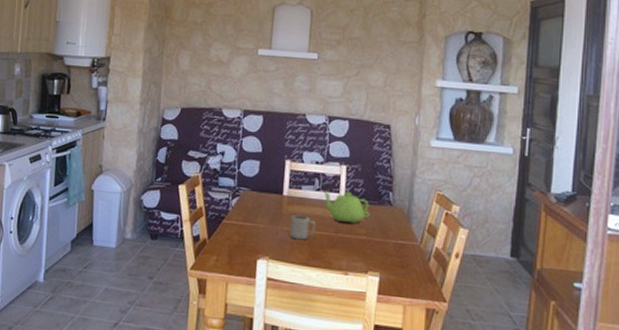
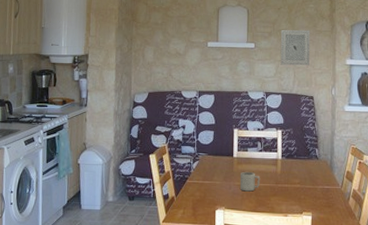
teapot: present [323,191,370,224] -> none [264,151,302,176]
wall art: none [349,37,391,86] -> present [280,29,310,66]

